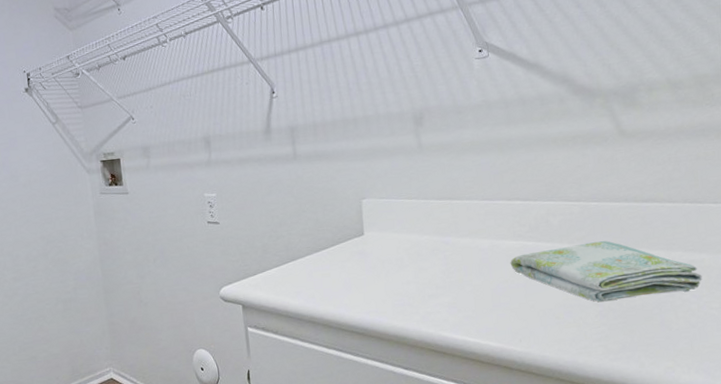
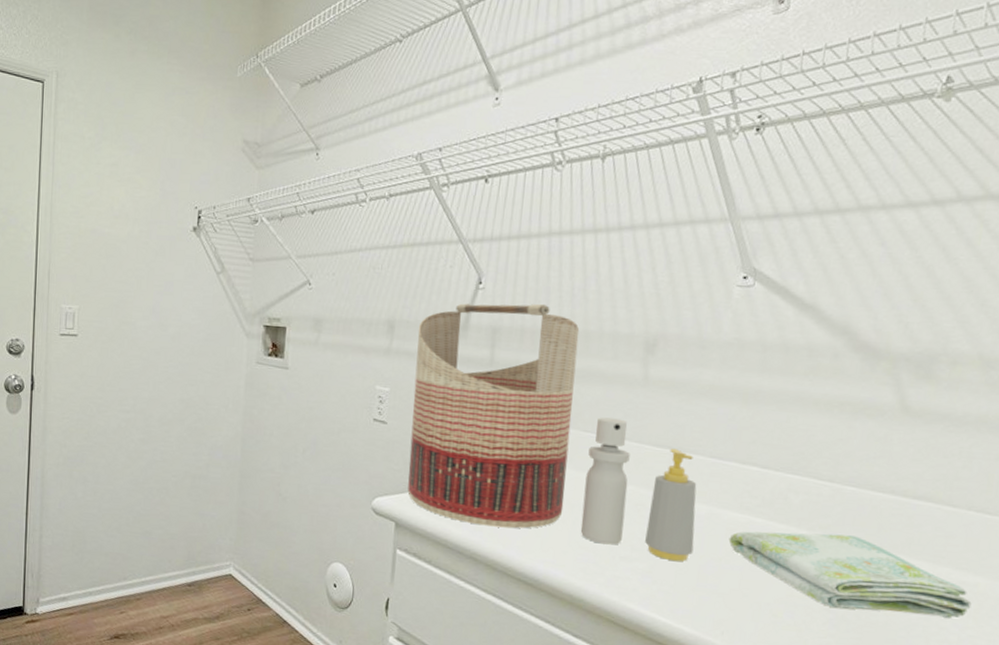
basket: none [230,100,376,293] -> present [407,303,580,529]
spray bottle: none [387,183,427,288] -> present [580,417,630,545]
soap bottle: none [443,198,485,291] -> present [645,448,697,561]

